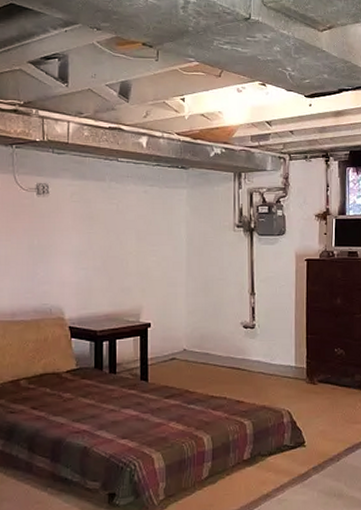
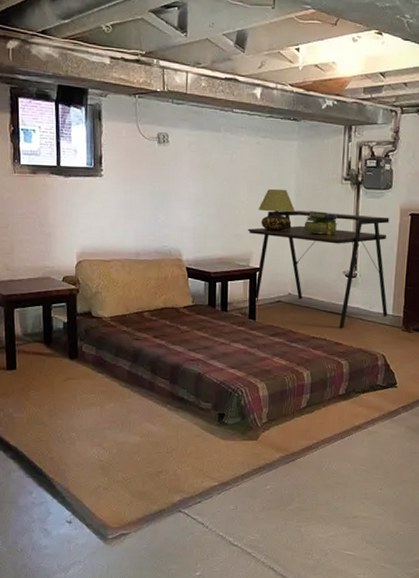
desk: none [136,260,290,385] -> present [247,210,390,329]
table lamp: none [147,238,186,282] -> present [258,188,295,231]
stack of books: none [197,260,233,285] -> present [304,211,338,235]

